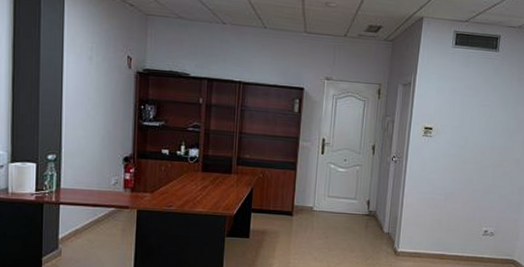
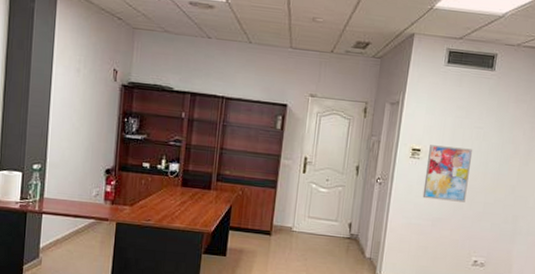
wall art: none [435,123,481,177] -> present [422,145,473,203]

